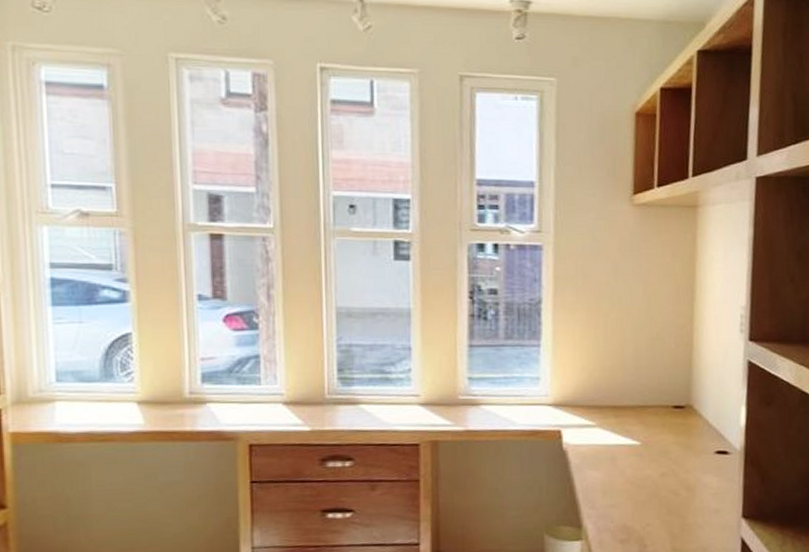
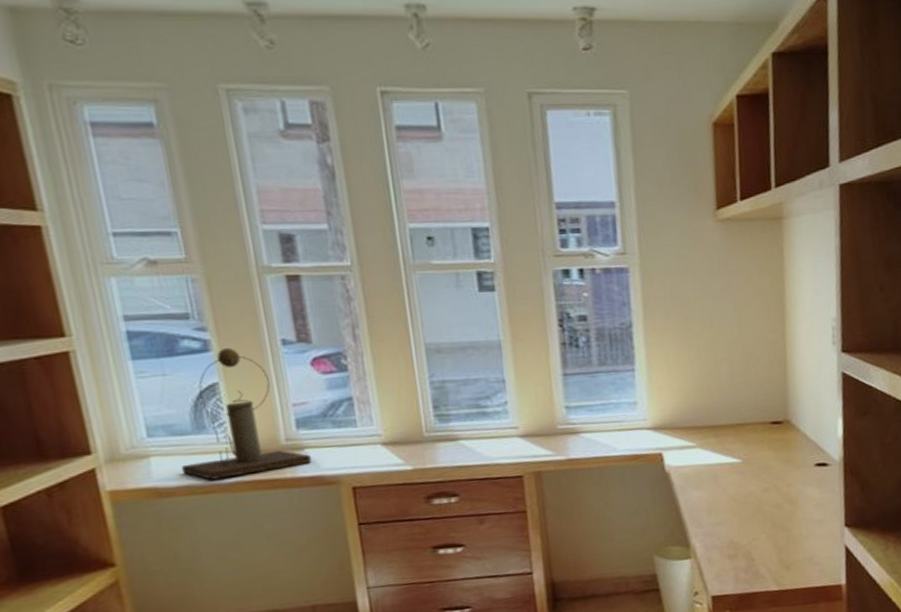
desk lamp: none [85,300,212,428] -> present [182,348,311,480]

